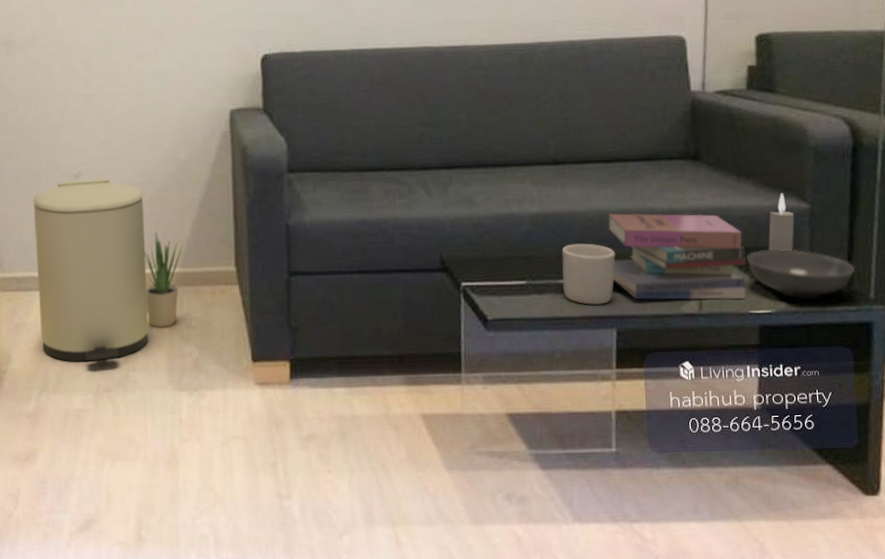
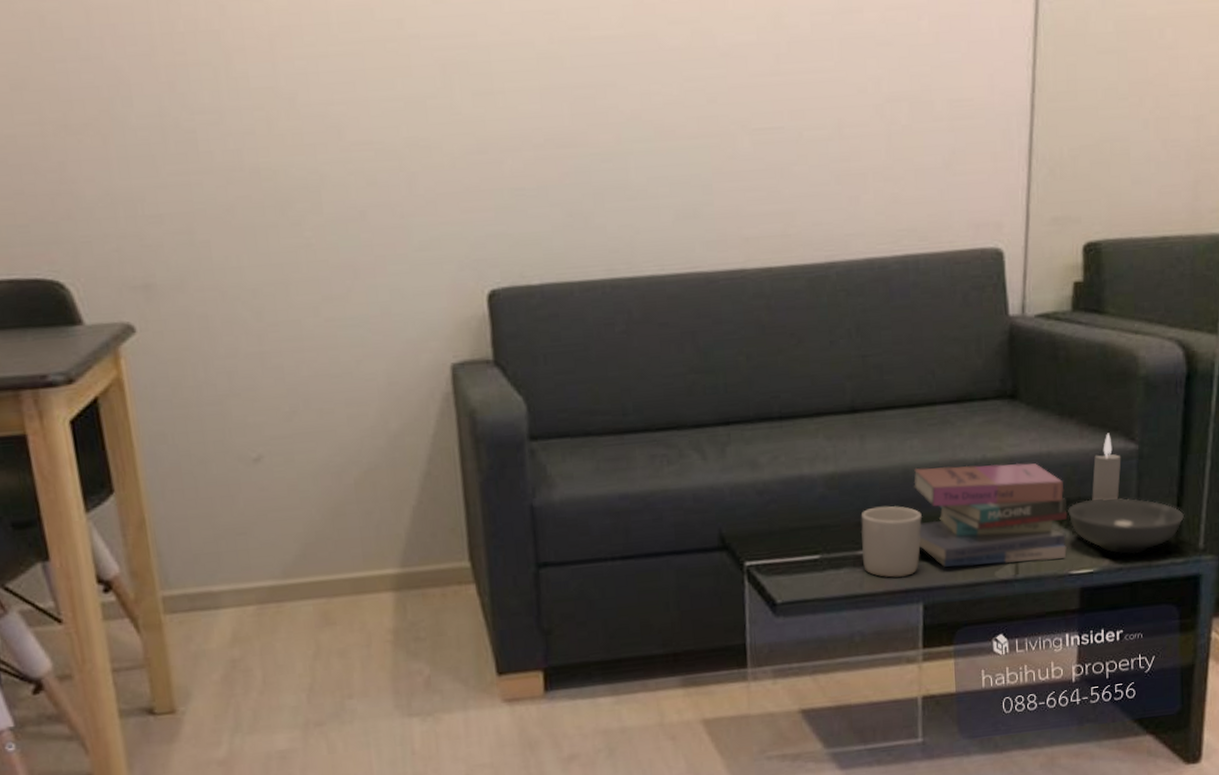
pedal bin: present [33,177,149,362] -> none [200,460,366,694]
potted plant: present [145,231,183,328] -> none [353,524,402,643]

